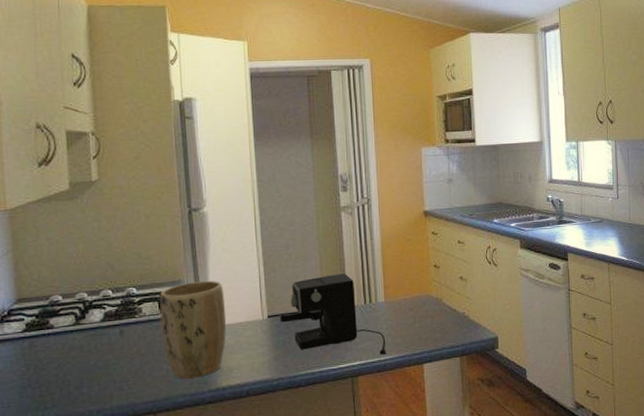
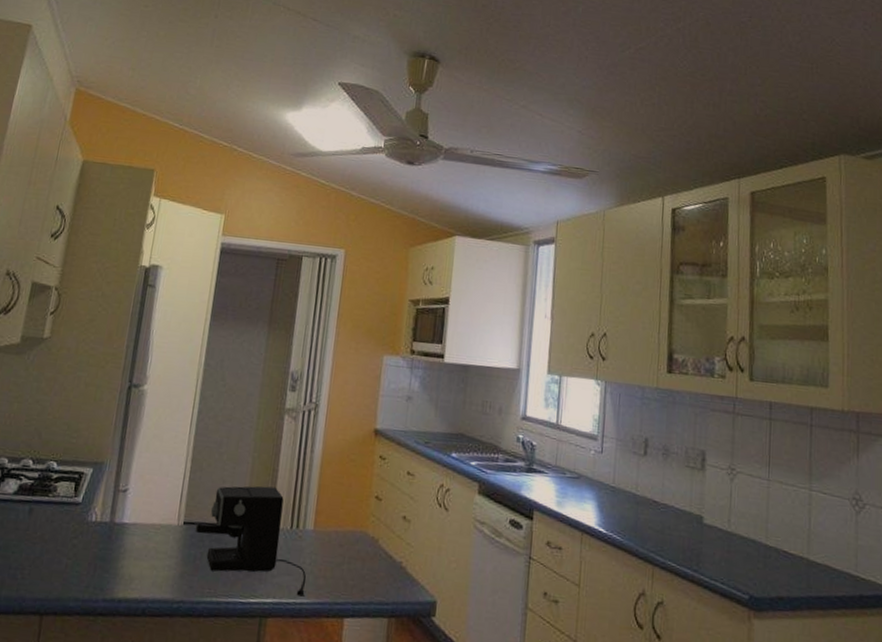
plant pot: present [159,280,227,379] -> none [68,466,145,581]

